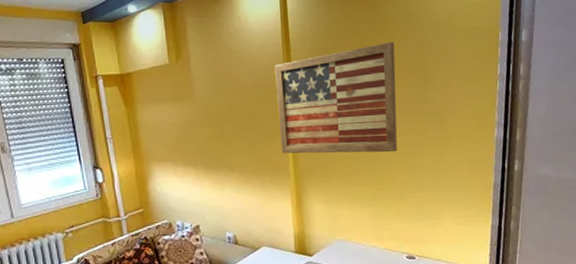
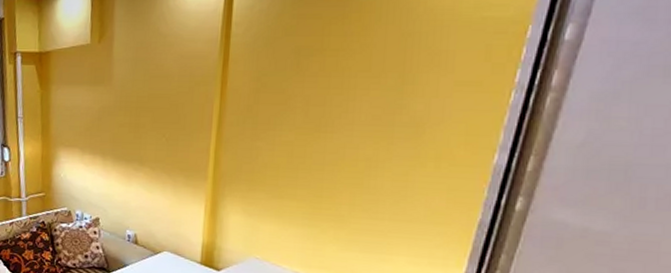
wall art: present [274,42,398,154] -> none [201,32,369,167]

